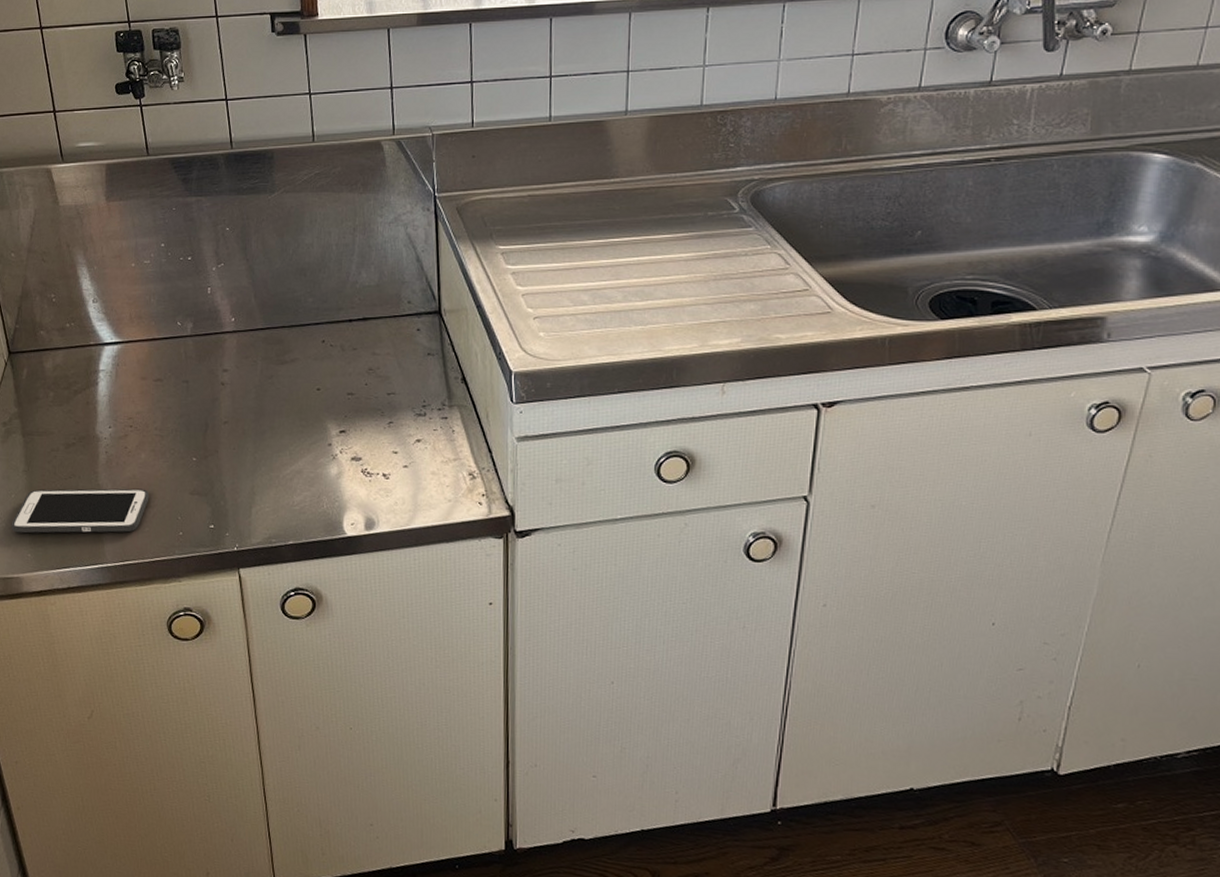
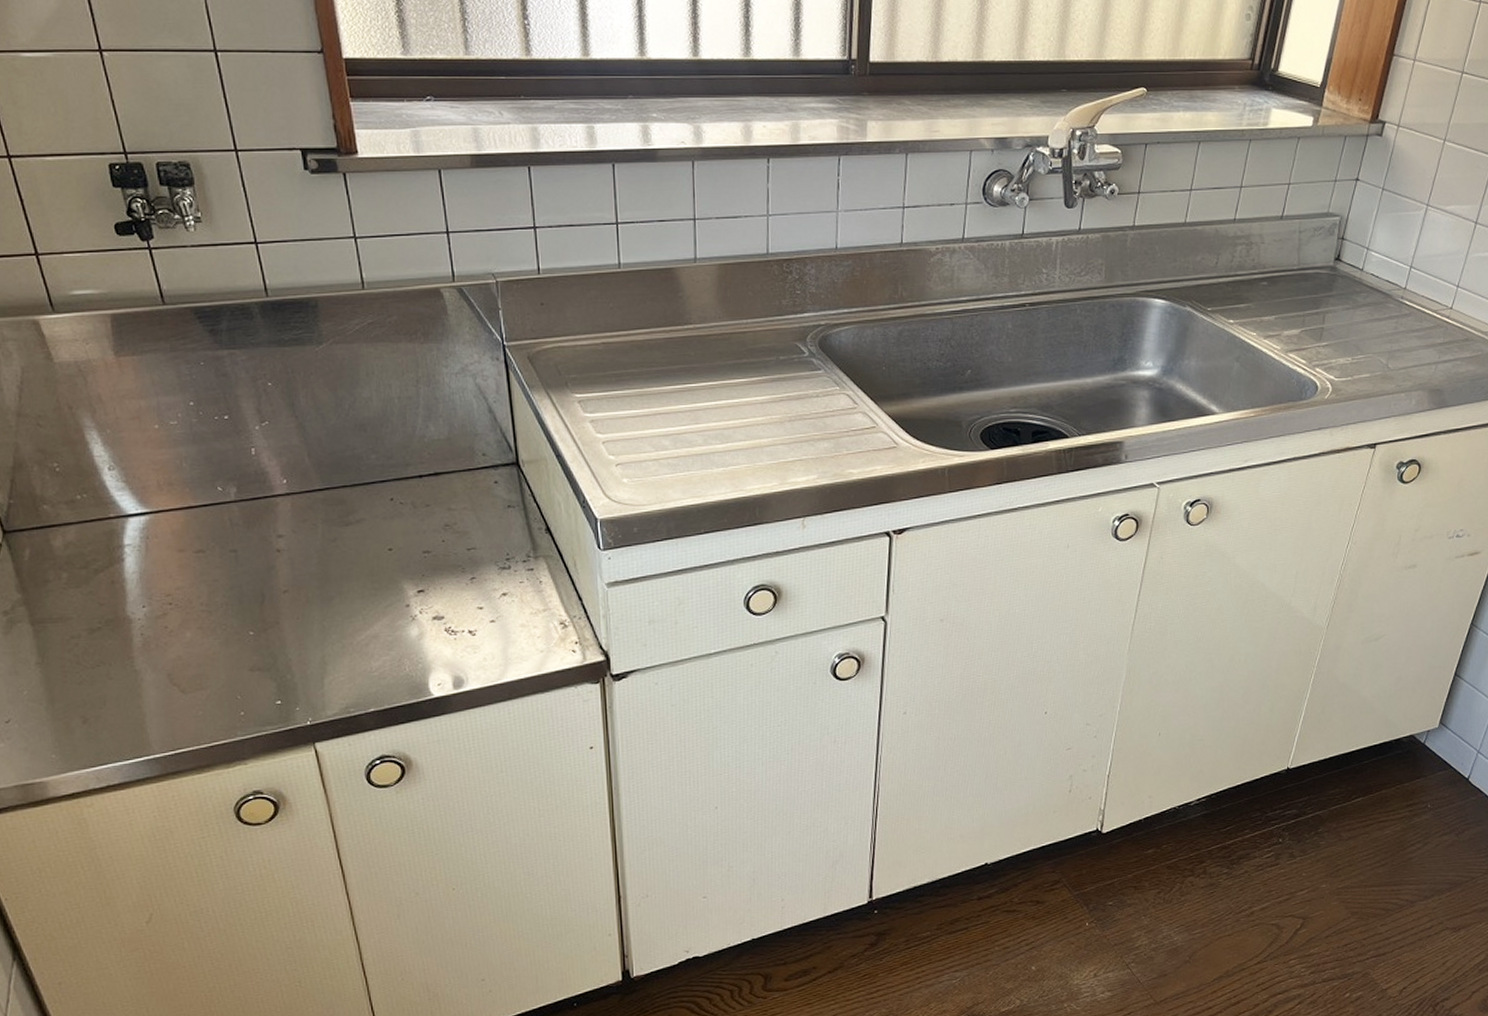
cell phone: present [11,488,150,534] -> none [26,670,201,733]

